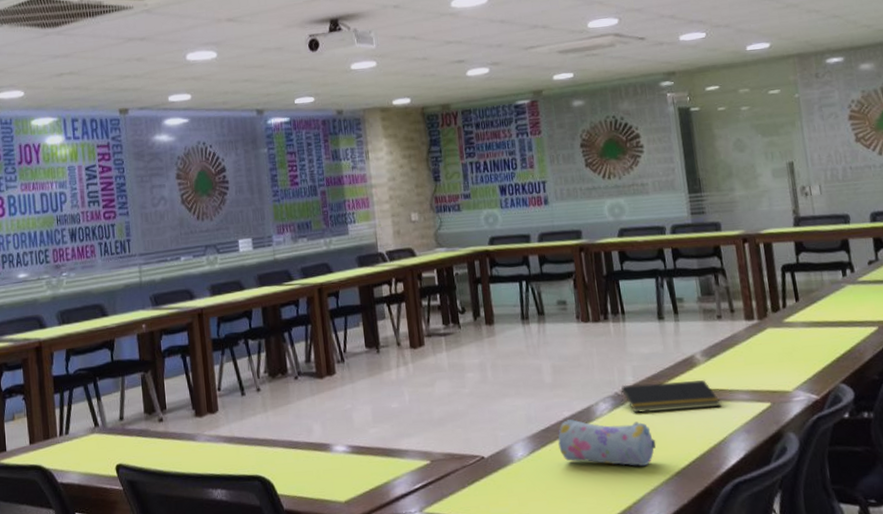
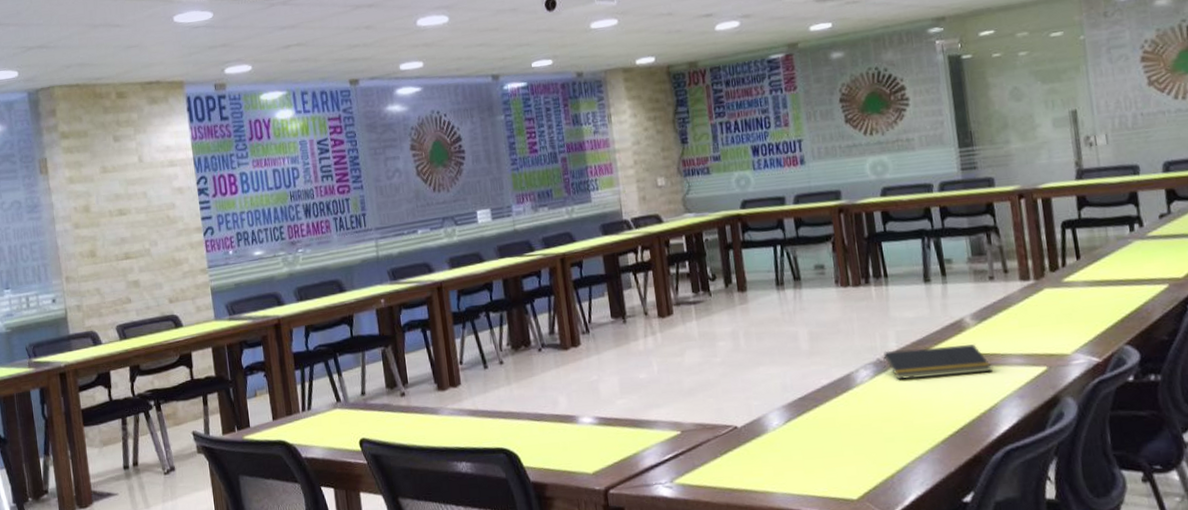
pencil case: present [558,419,656,467] -> none [815,387,921,435]

